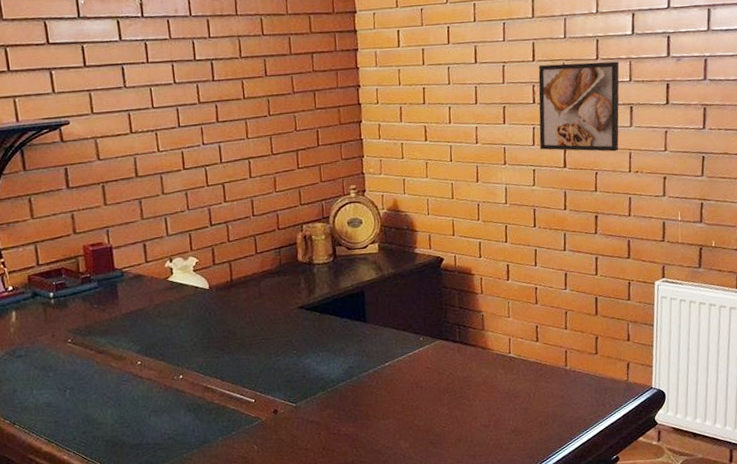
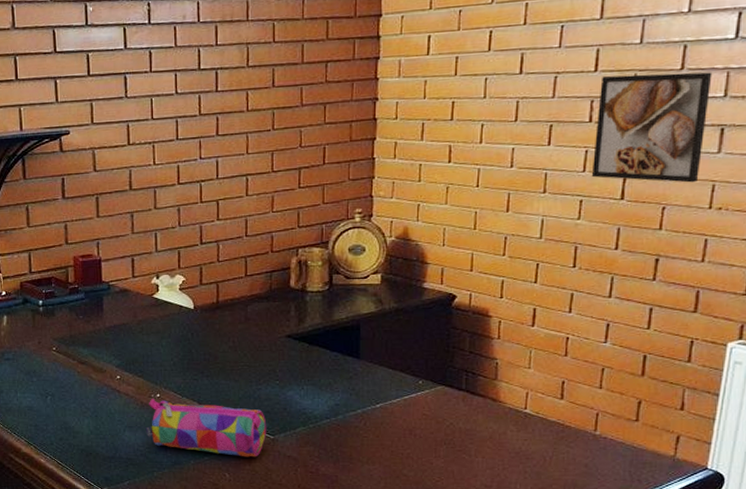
pencil case: none [171,380,289,428] -> present [145,398,267,457]

